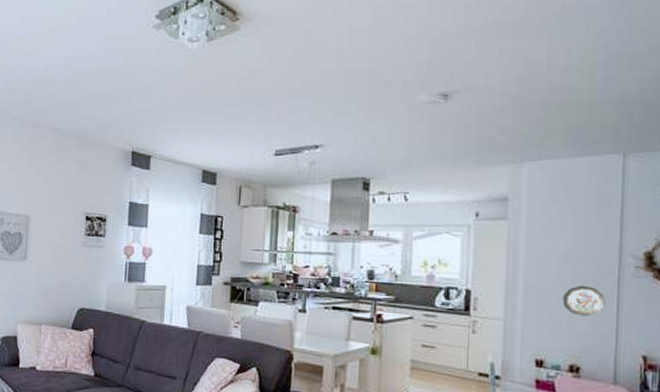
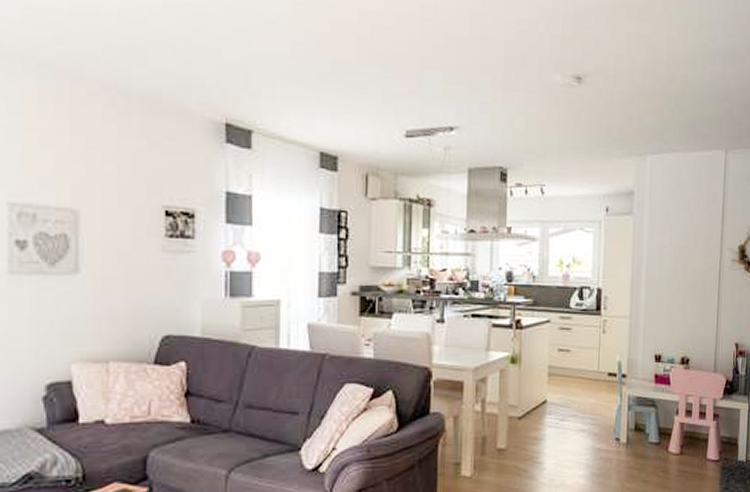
decorative plate: present [562,285,606,317] -> none [677,279,710,310]

